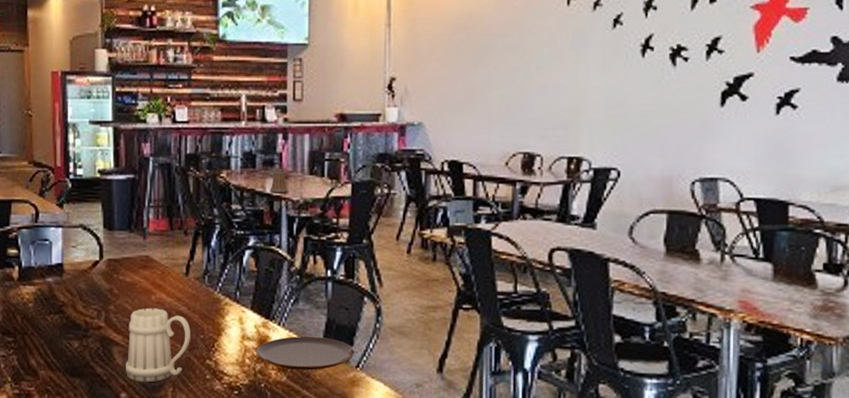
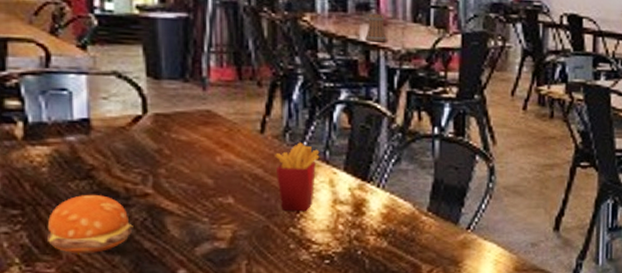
burger: none [30,326,90,376] -> present [47,194,133,254]
beer mug: present [125,308,190,383] -> none [183,170,269,256]
french fries: none [196,284,232,345] -> present [275,142,320,211]
plate: present [256,336,355,370] -> none [351,198,466,234]

